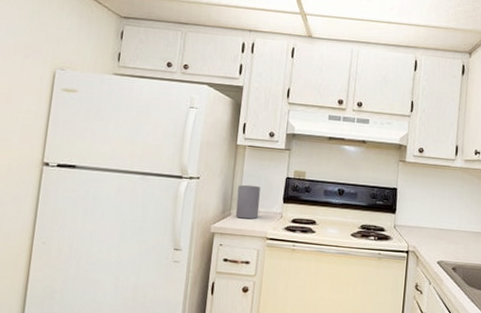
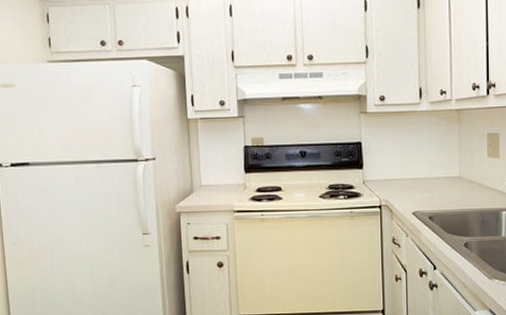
canister: present [235,184,260,220] -> none [196,159,222,195]

